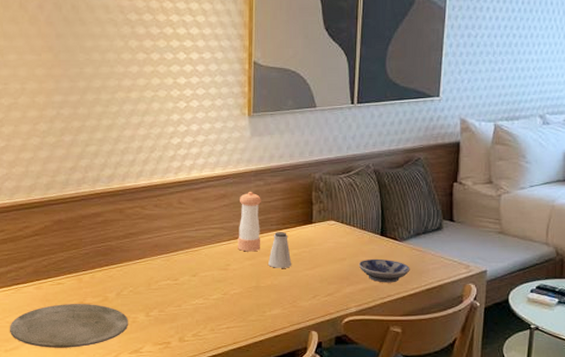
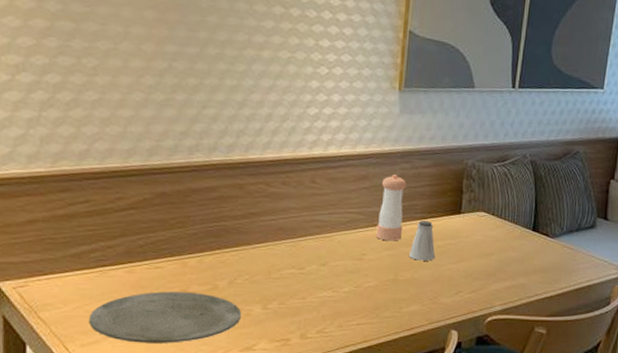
bowl: present [358,258,410,283] -> none [506,254,560,281]

